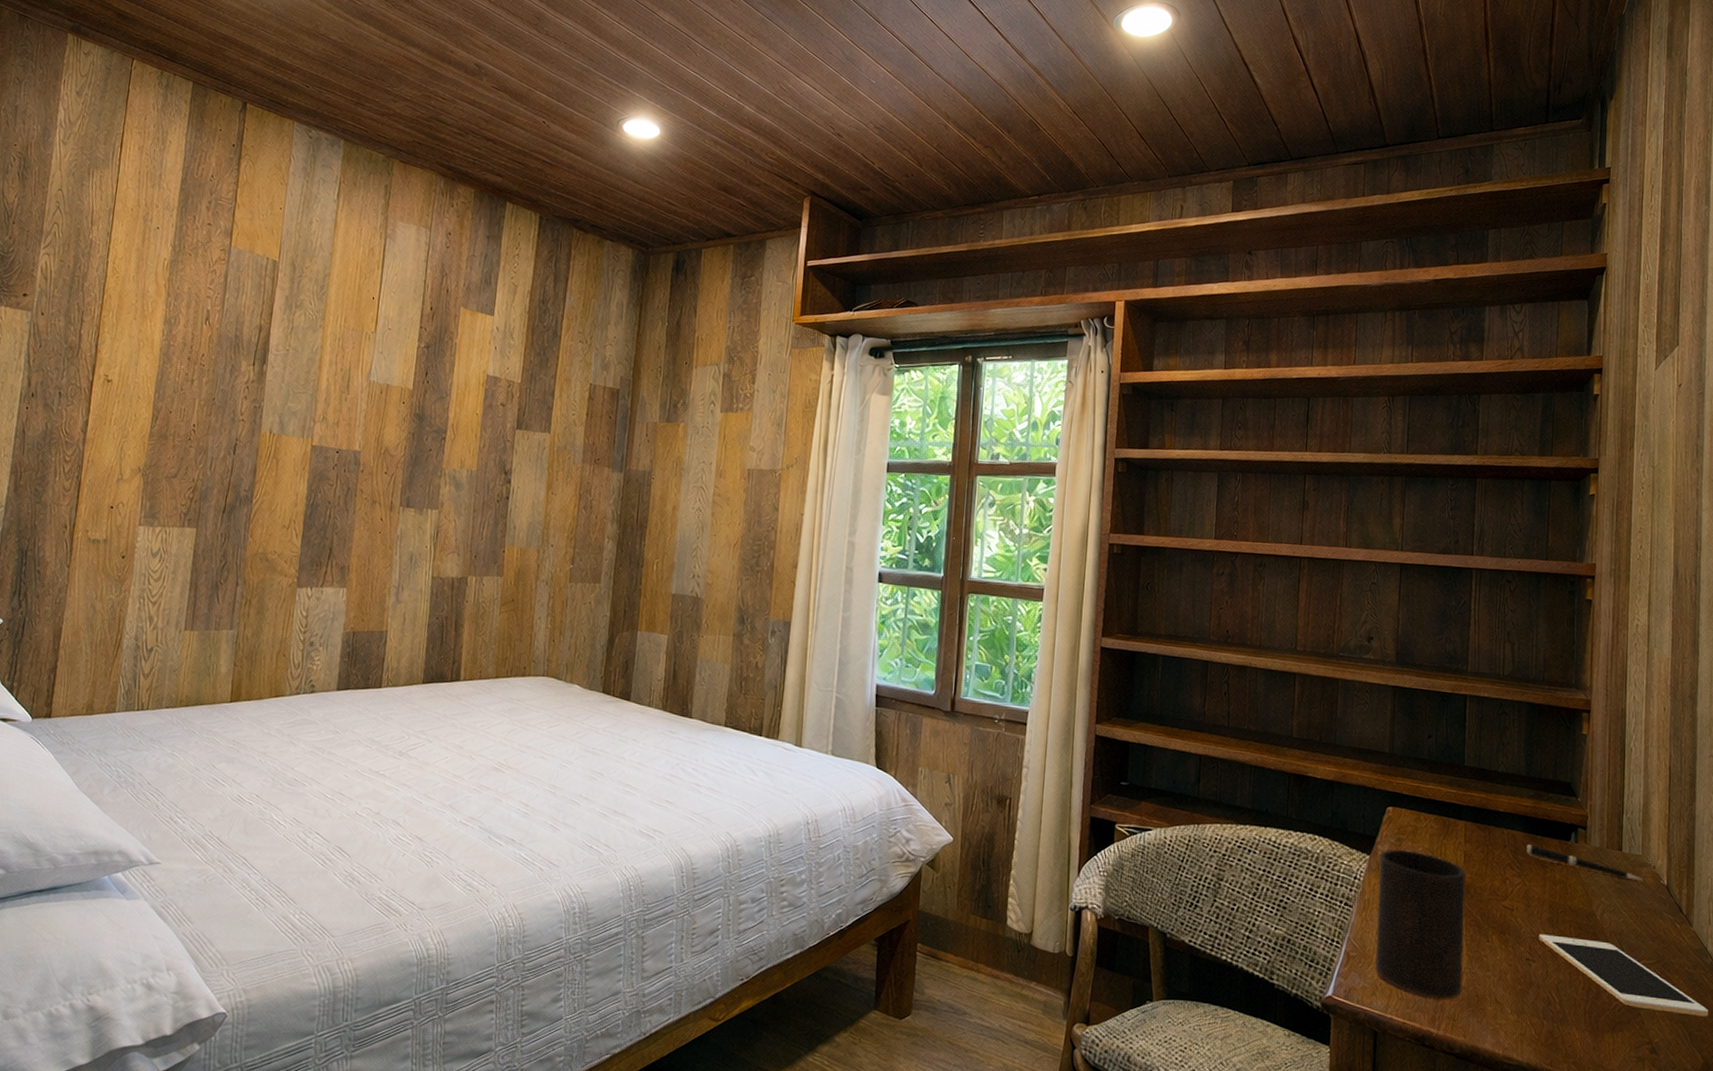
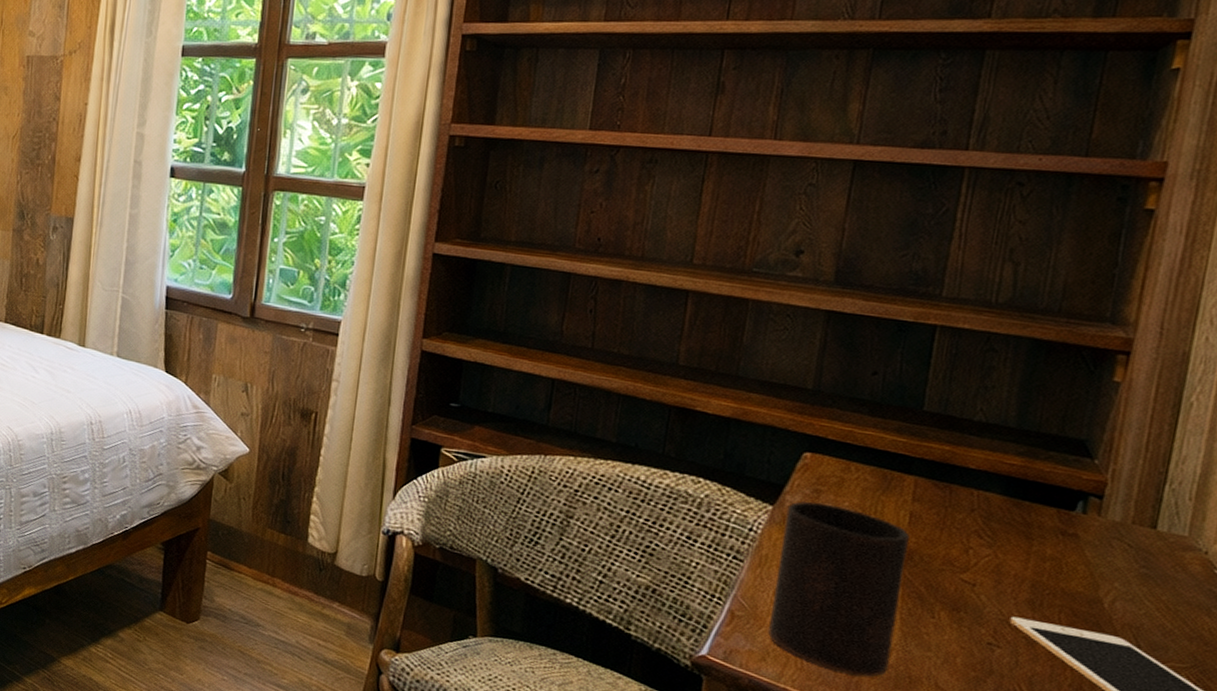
pen: present [1526,844,1644,881] -> none [1004,510,1187,568]

